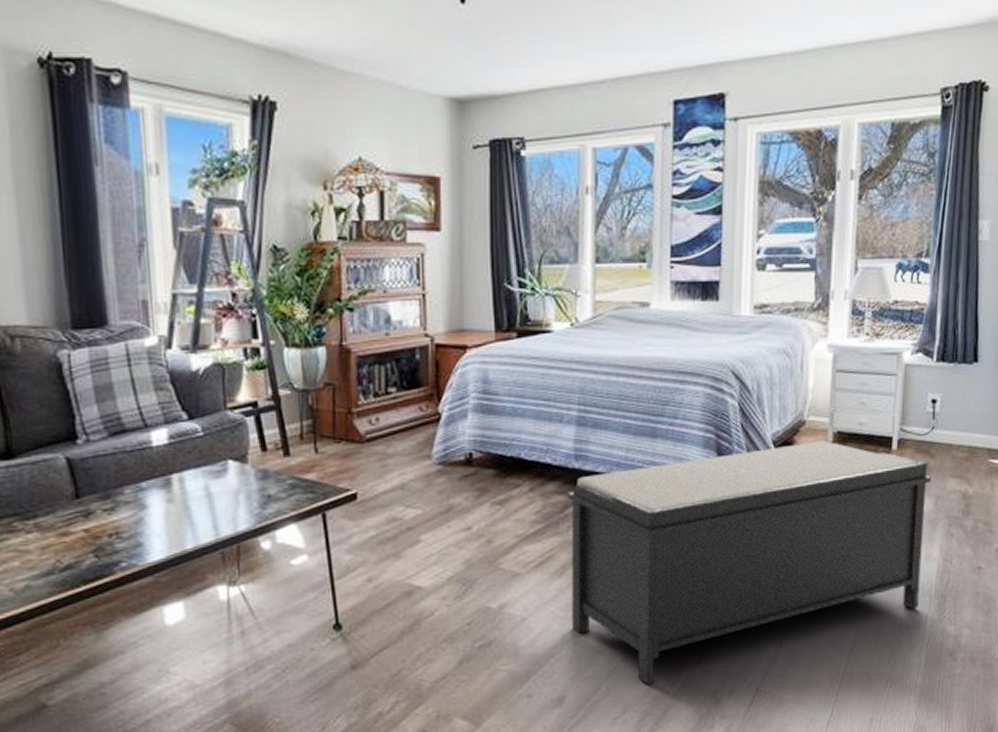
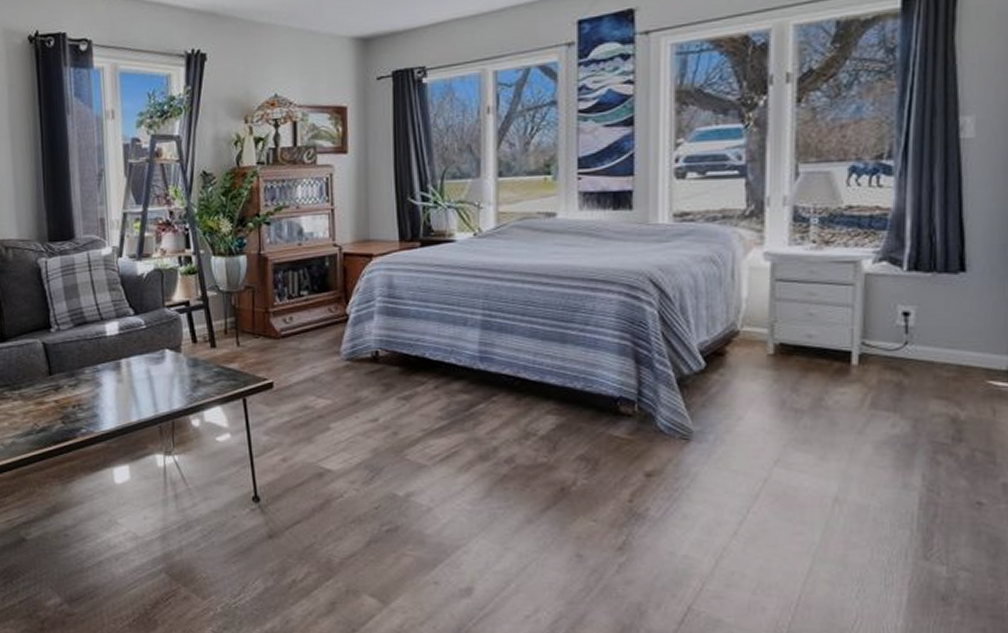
bench: present [567,441,932,685] -> none [473,353,907,588]

